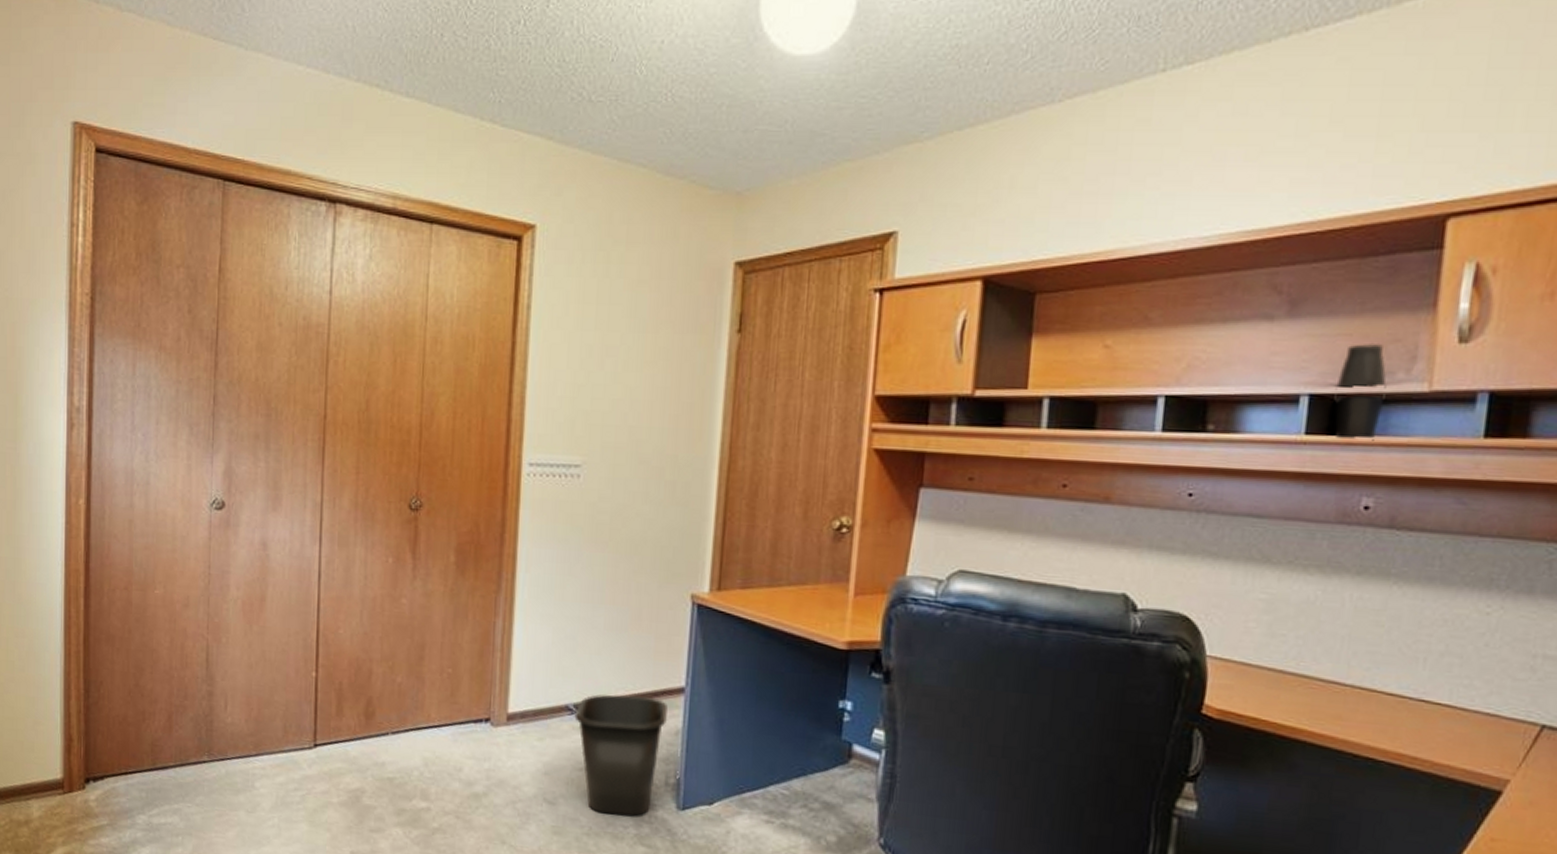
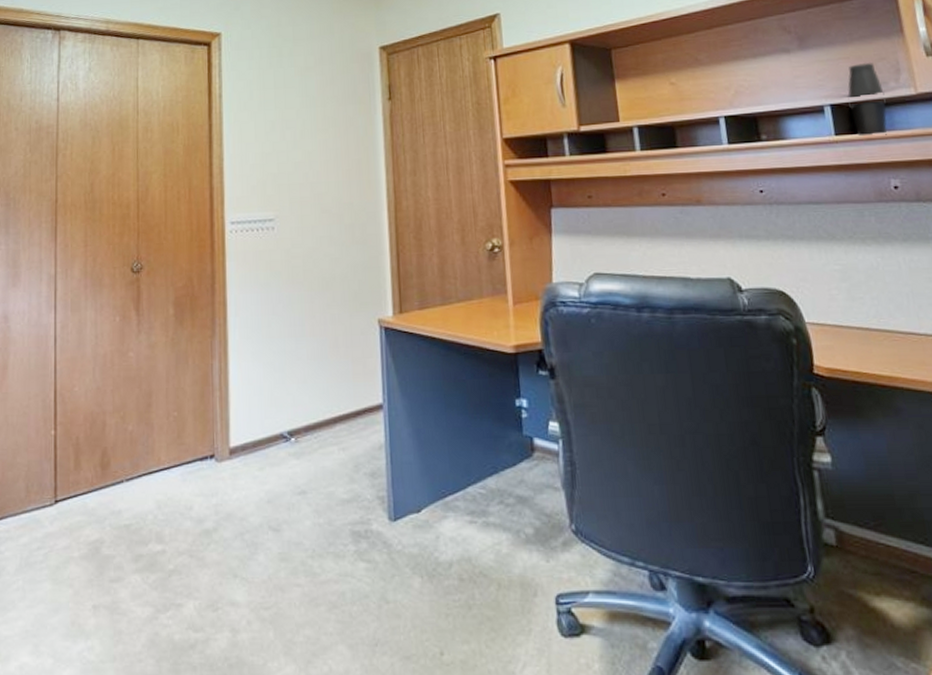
waste bin: present [574,694,668,816] -> none [289,416,372,534]

